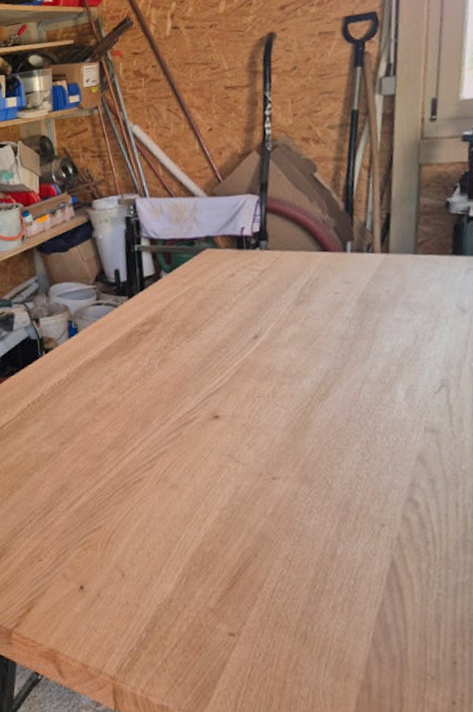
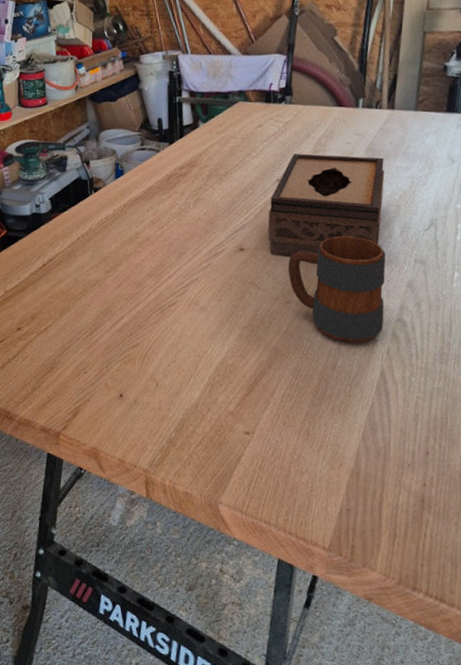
tissue box: none [246,306,382,424] -> present [268,153,385,256]
mug: none [271,400,392,527] -> present [287,235,386,343]

